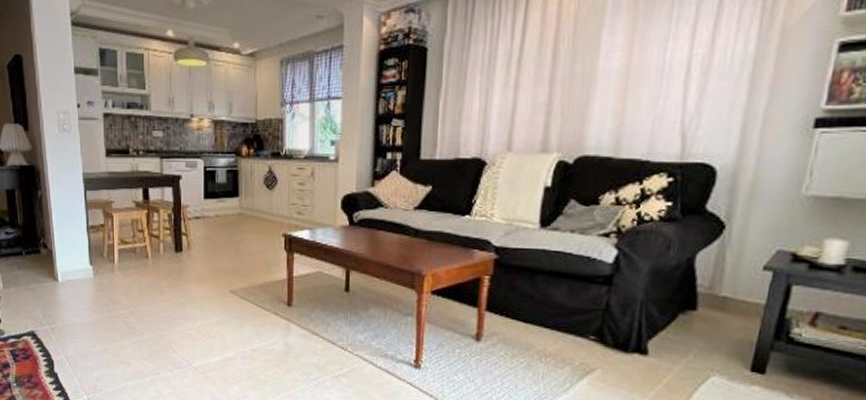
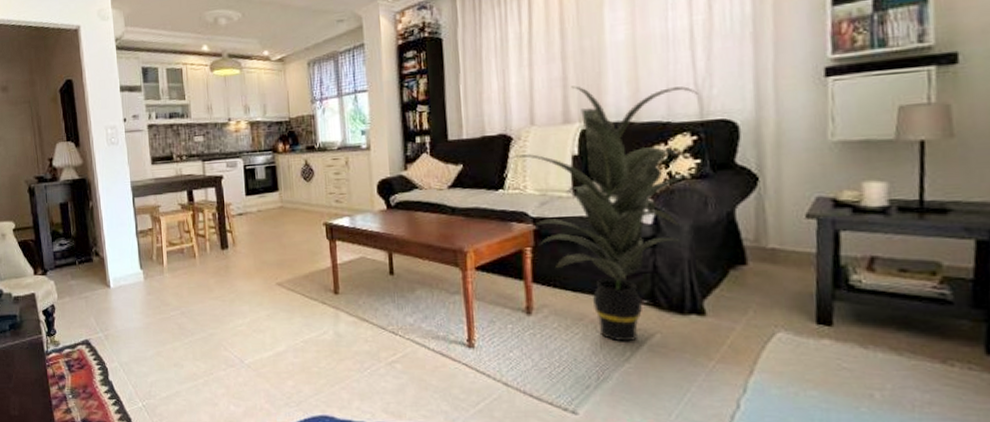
indoor plant: none [482,113,683,375] -> present [510,86,700,342]

